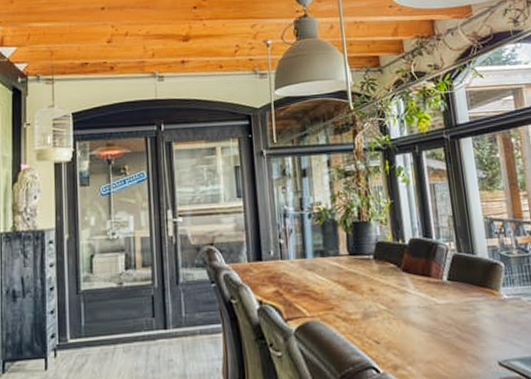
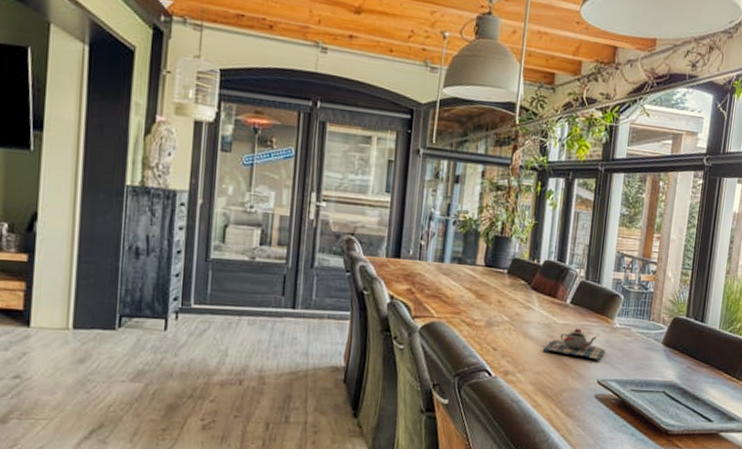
teapot: none [429,306,500,340] -> present [542,328,606,361]

